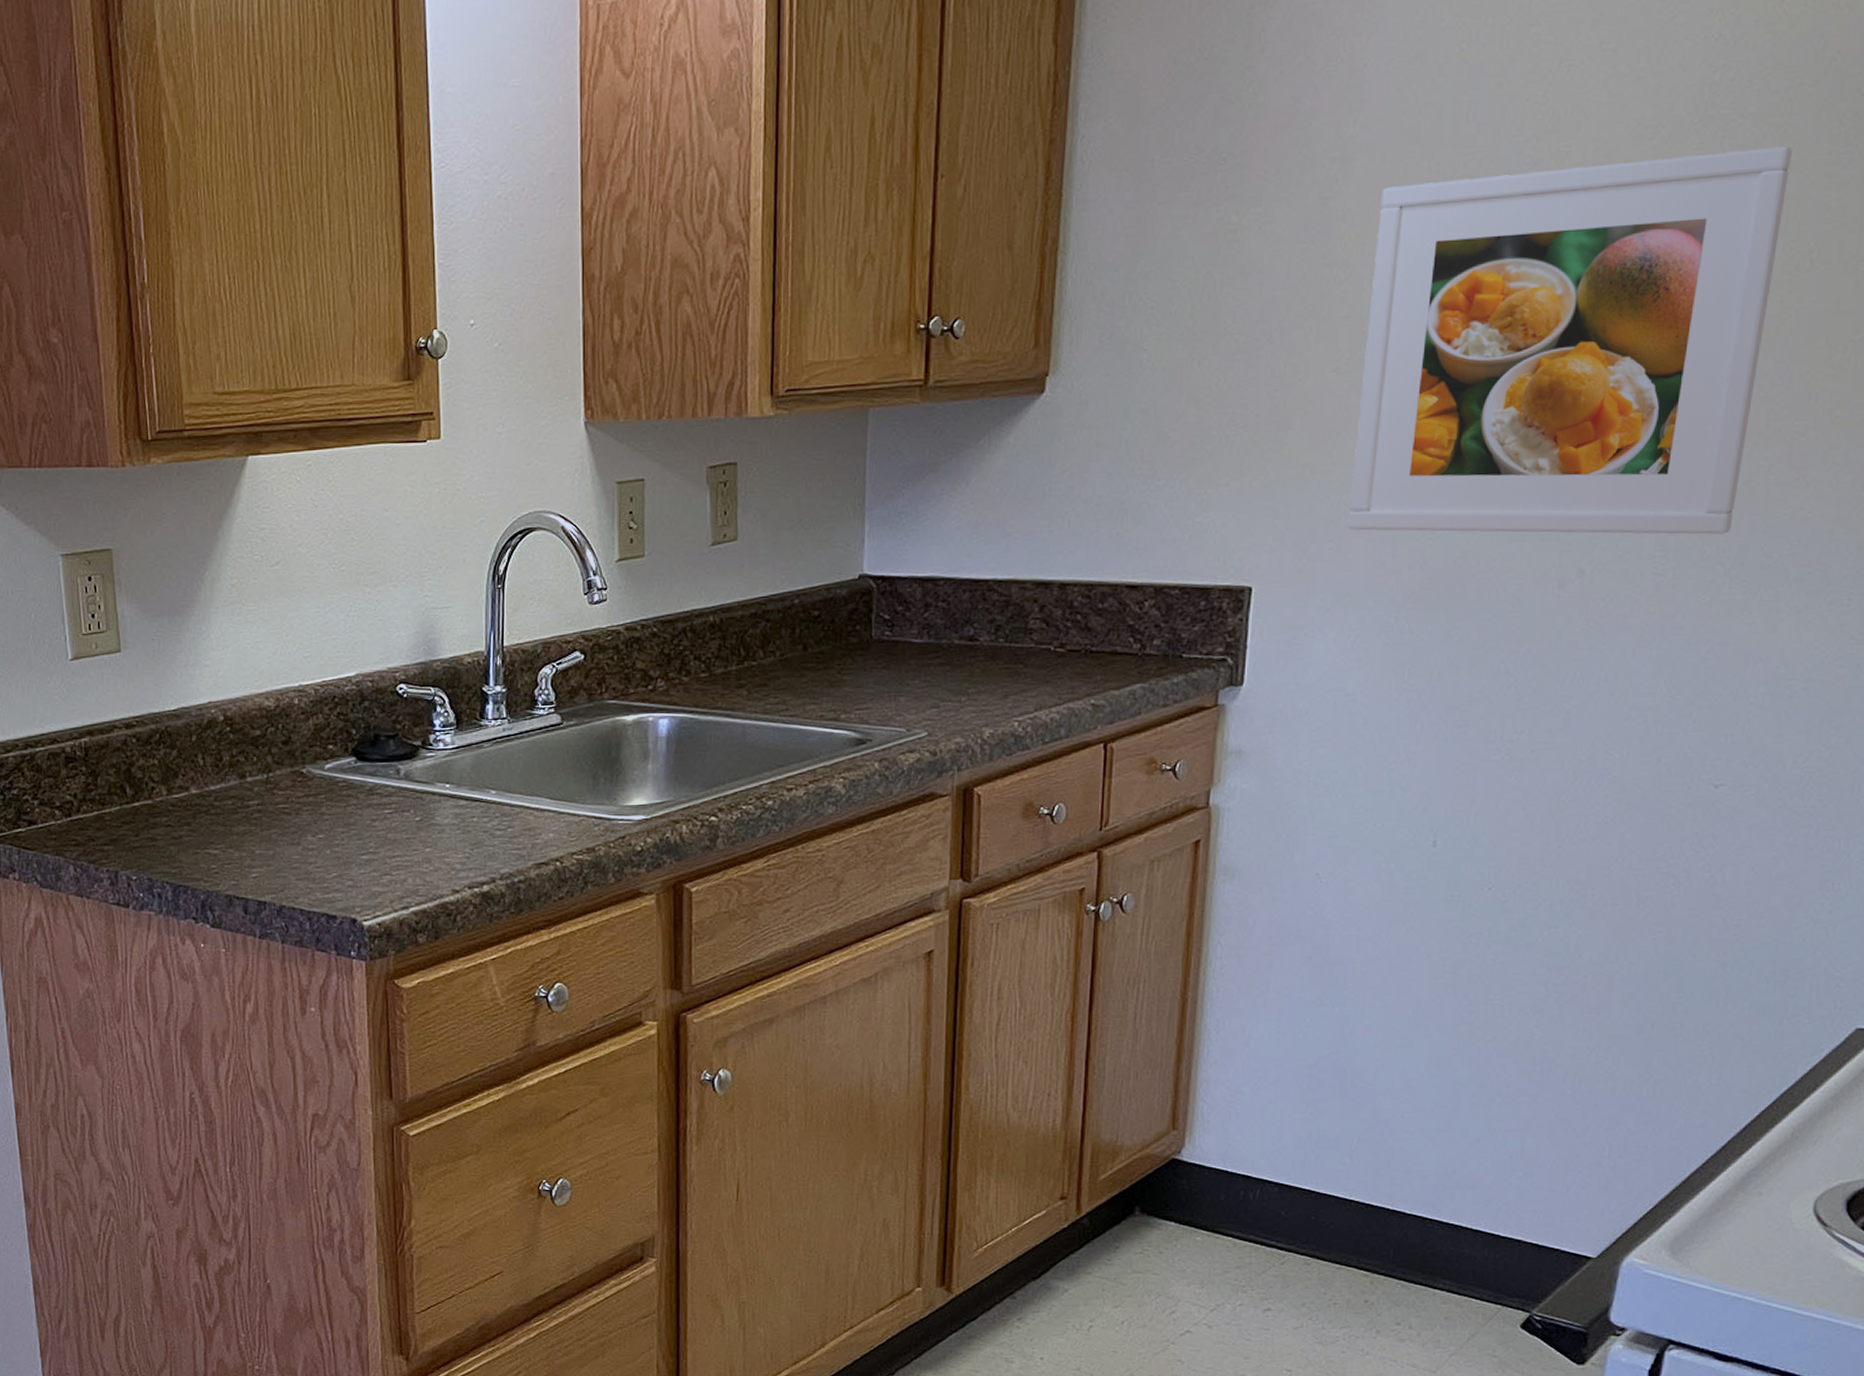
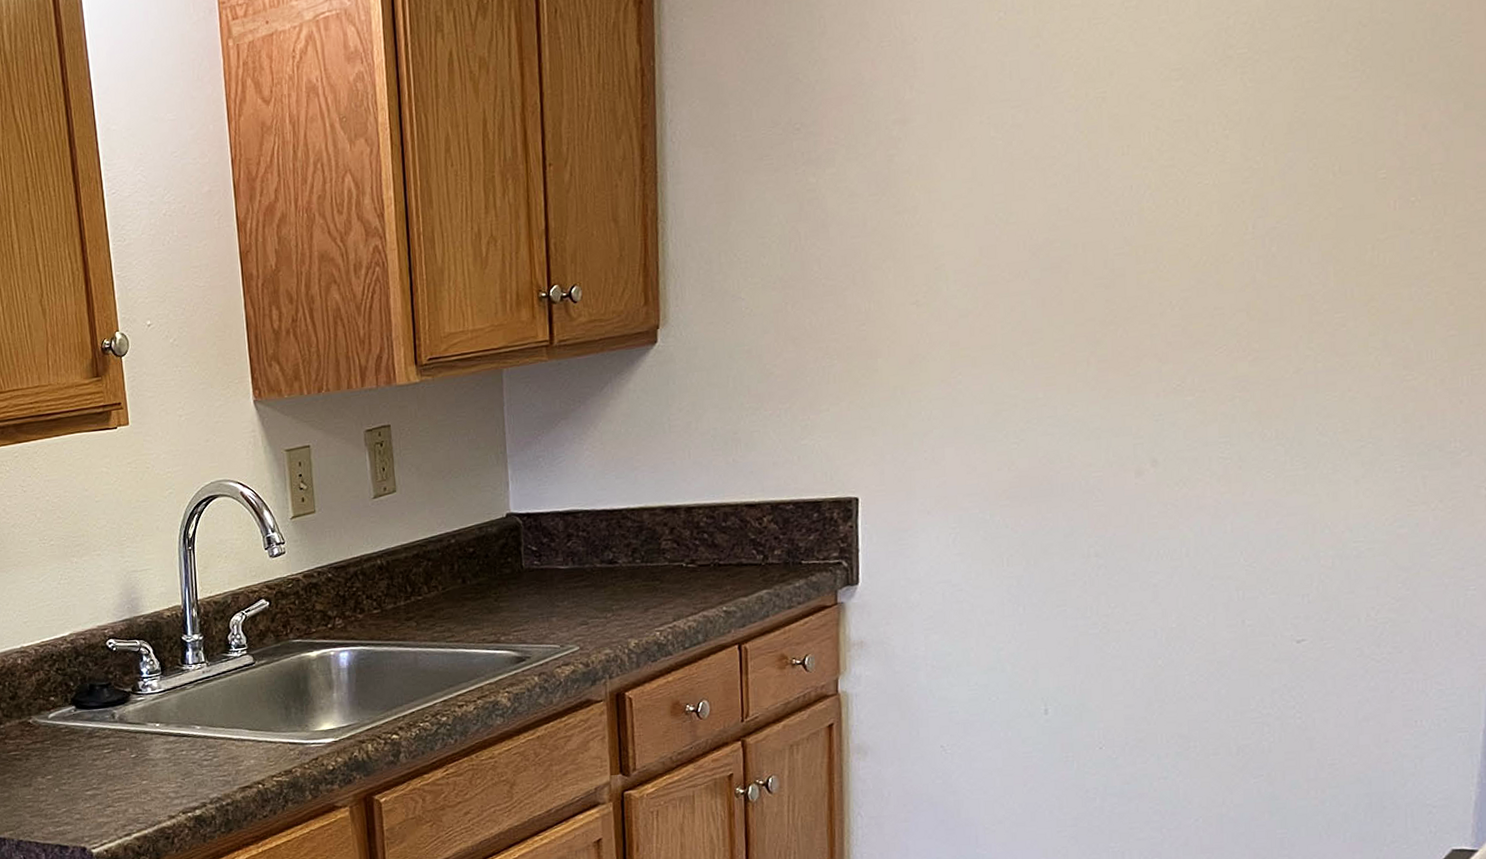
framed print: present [1347,146,1792,535] -> none [938,76,1306,441]

